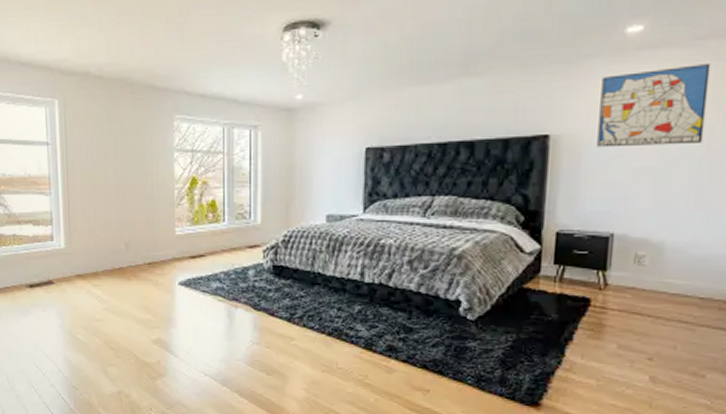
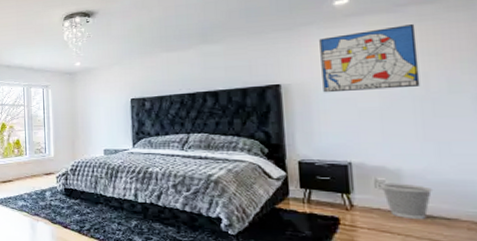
wastebasket: none [640,257,692,300] -> present [380,182,432,220]

